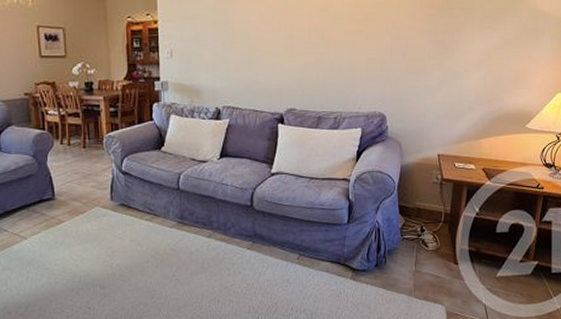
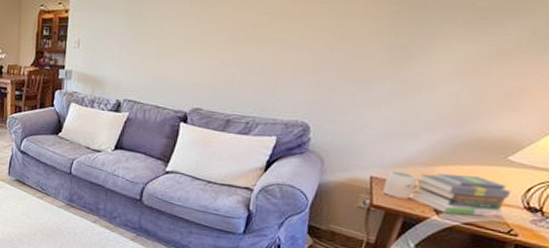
mug: none [448,147,475,170] -> present [382,171,423,199]
books: none [469,144,533,178] -> present [410,173,511,217]

